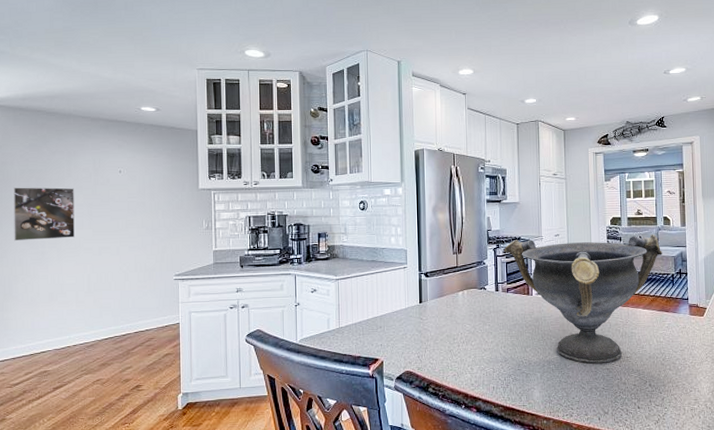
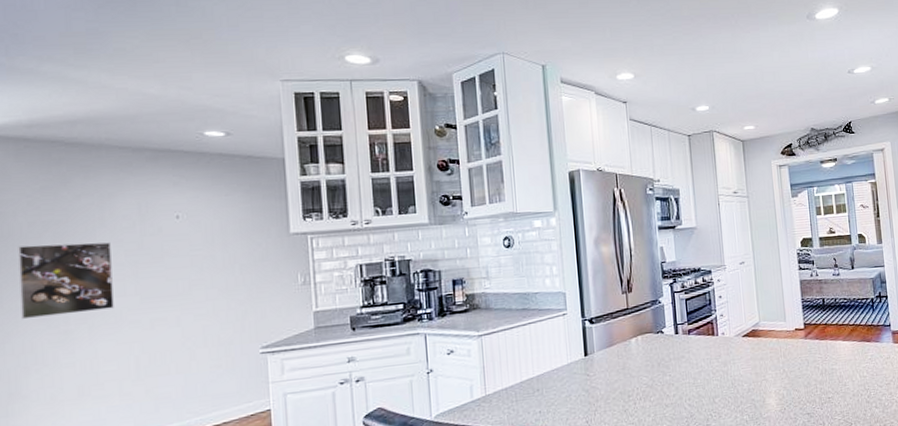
decorative bowl: present [503,234,662,363] -> none [681,254,860,409]

